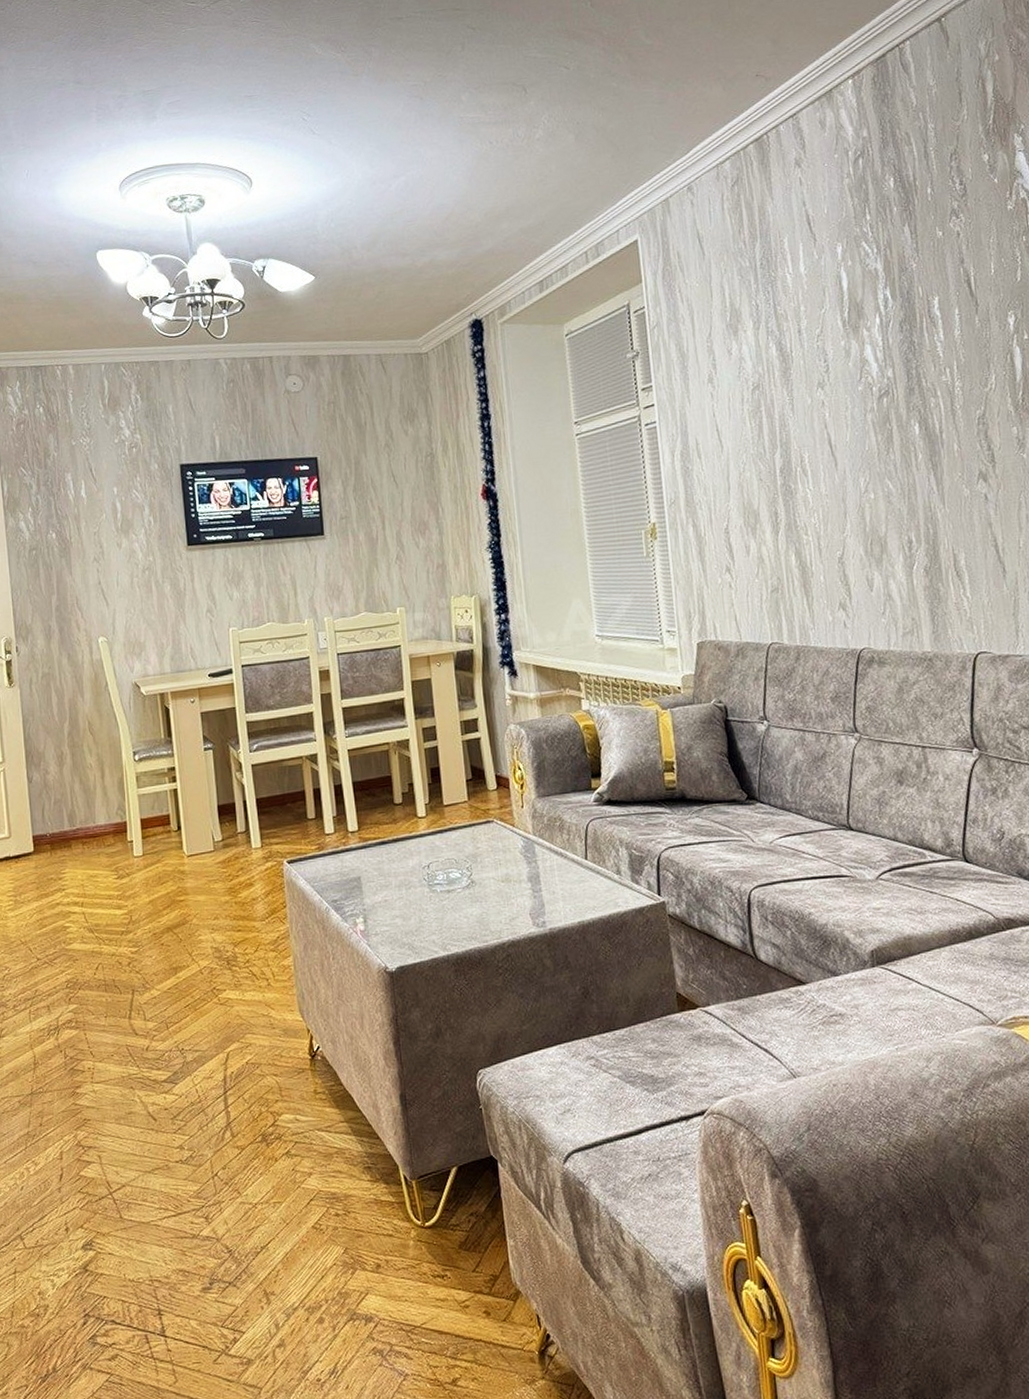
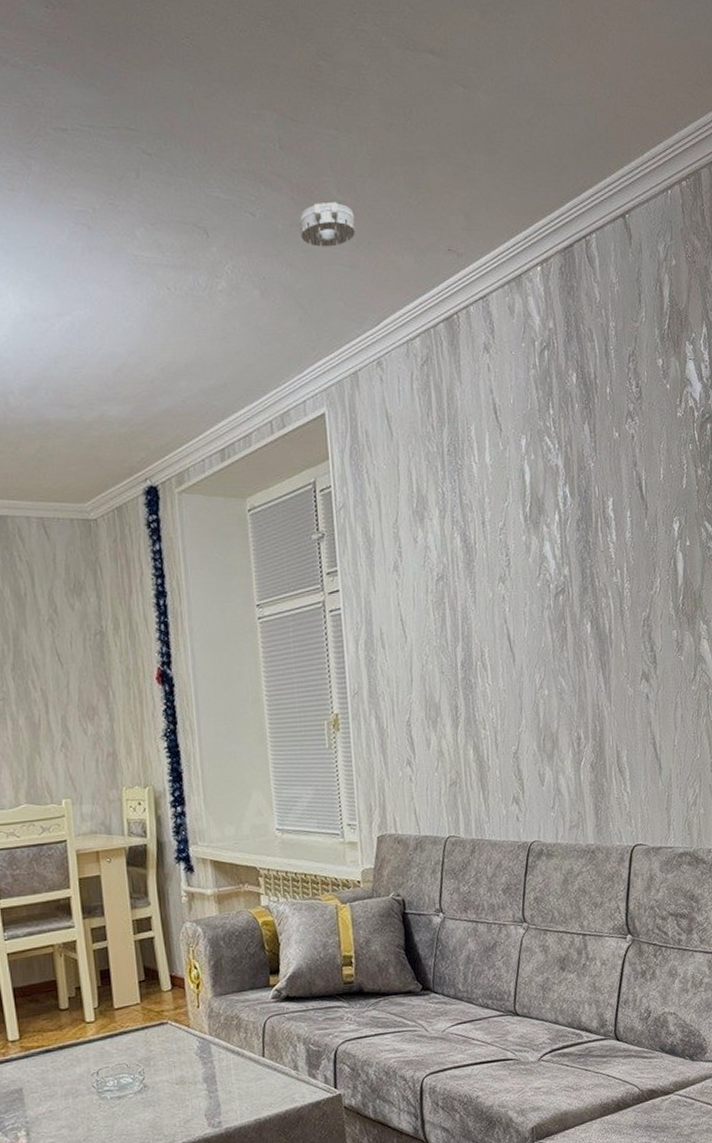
smoke detector: none [610,46,664,89] -> present [299,201,356,247]

